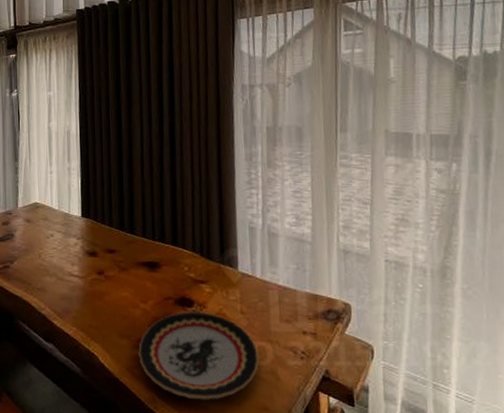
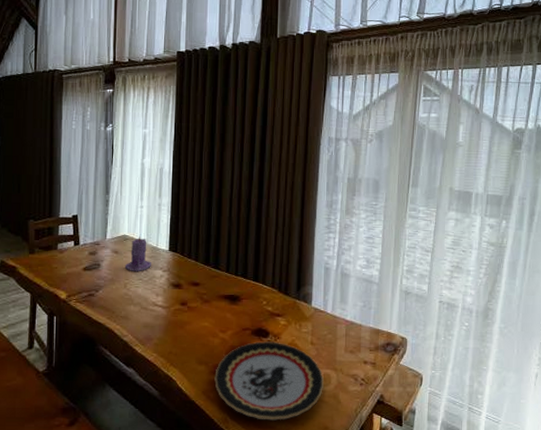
candle: none [37,202,65,241] -> present [124,235,151,272]

